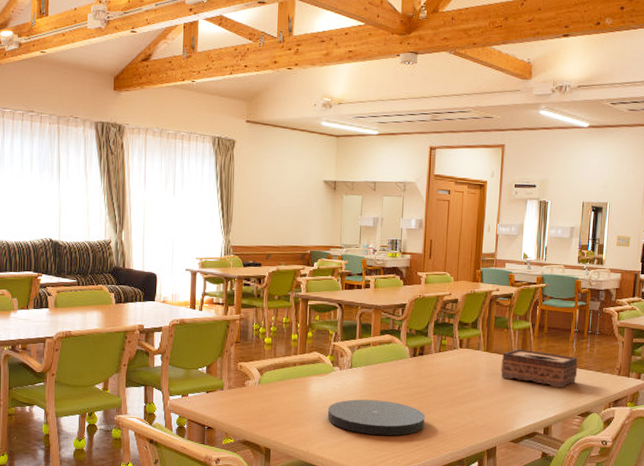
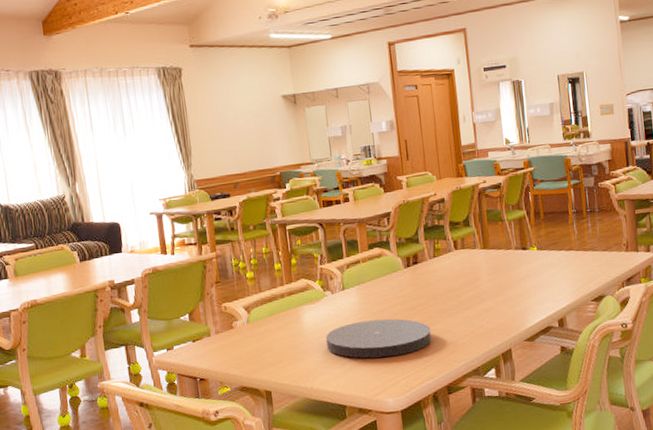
tissue box: present [501,349,578,389] -> none [501,239,584,276]

